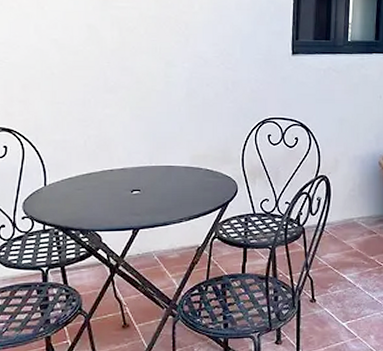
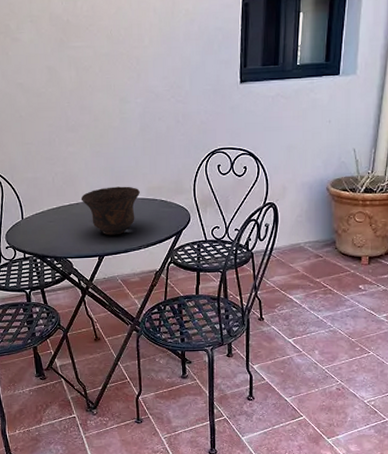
bowl: none [116,153,183,206] -> present [81,186,140,236]

